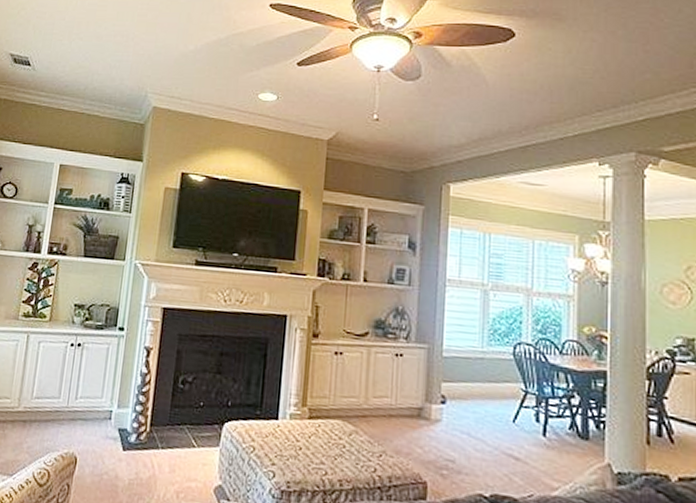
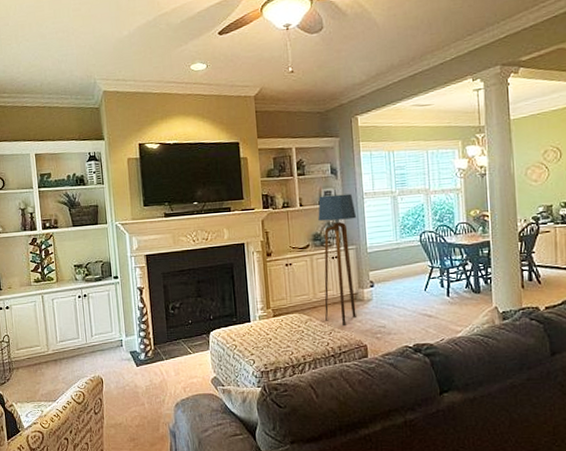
floor lamp: none [376,273,434,449] -> present [318,193,356,325]

